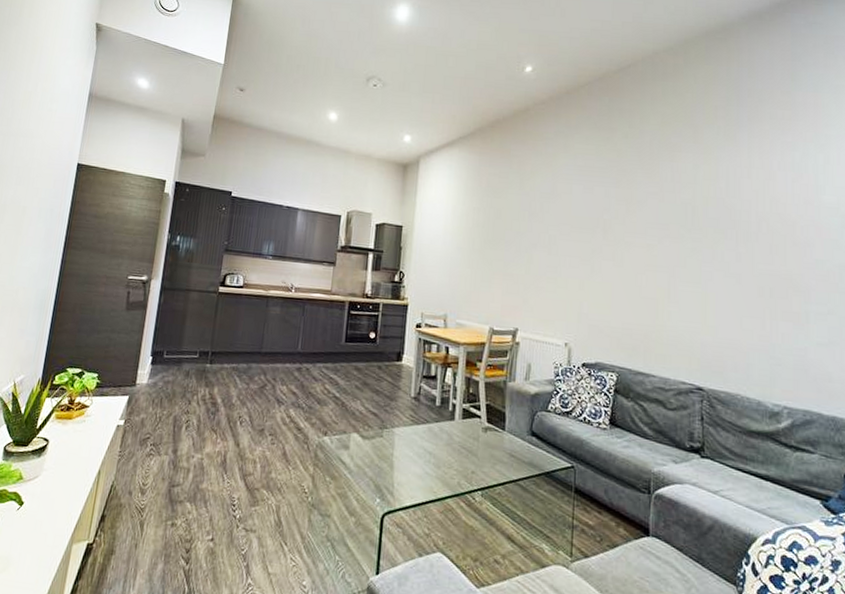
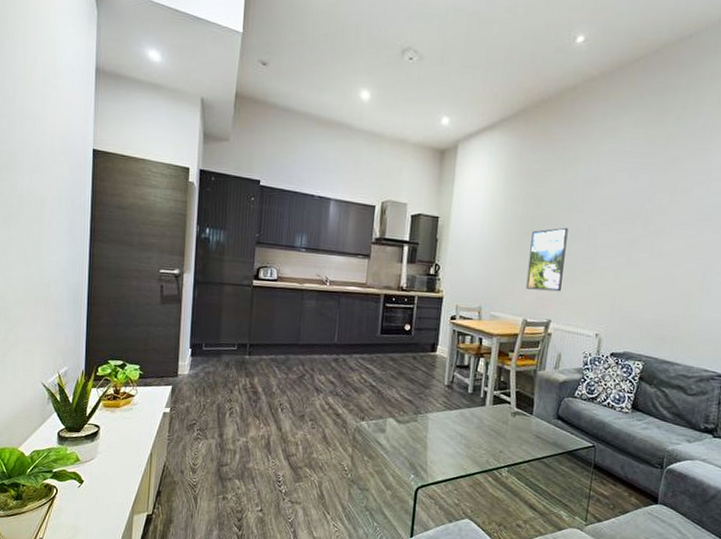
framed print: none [491,236,529,300] -> present [526,227,568,292]

